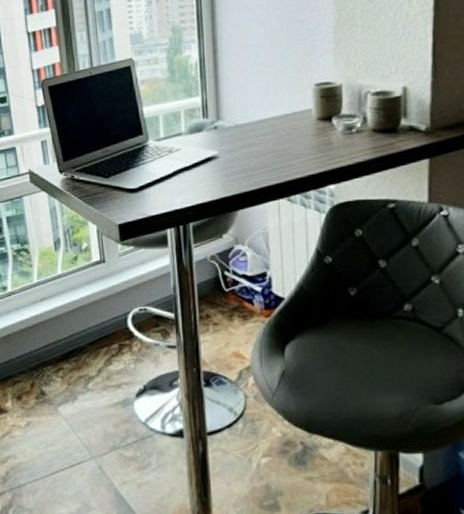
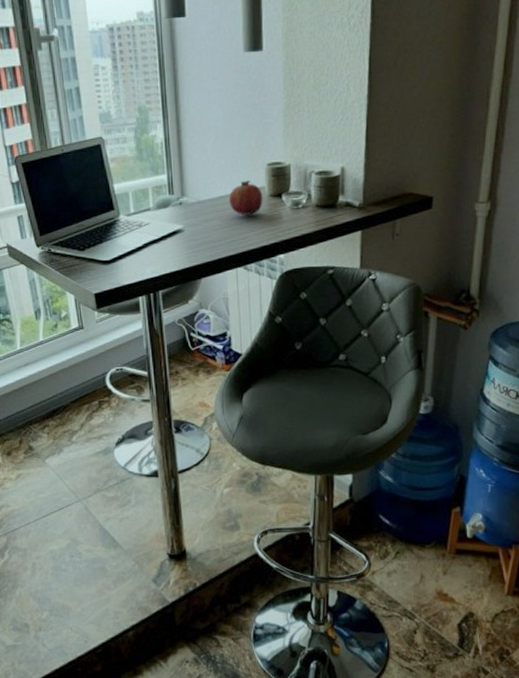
fruit: none [270,102,310,141] -> present [228,180,263,216]

